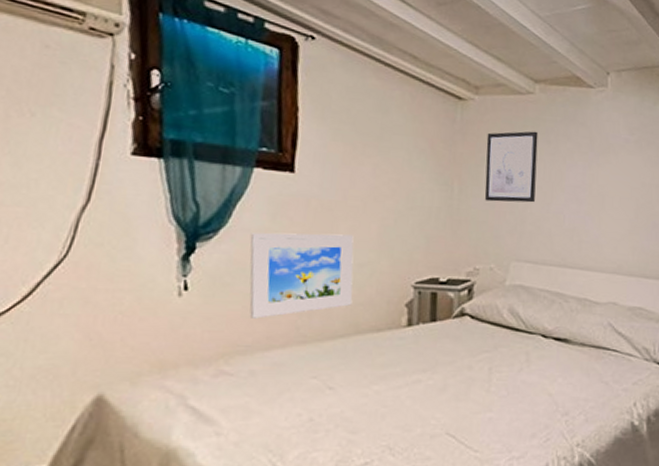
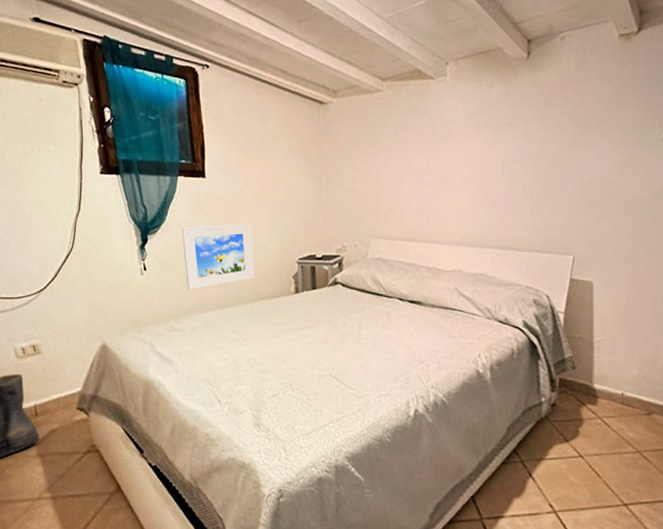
wall art: present [484,131,538,203] -> none [345,125,388,189]

